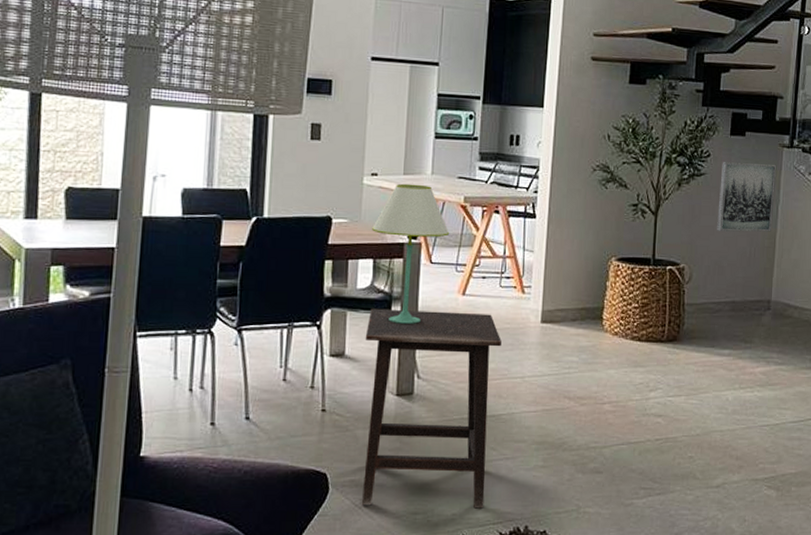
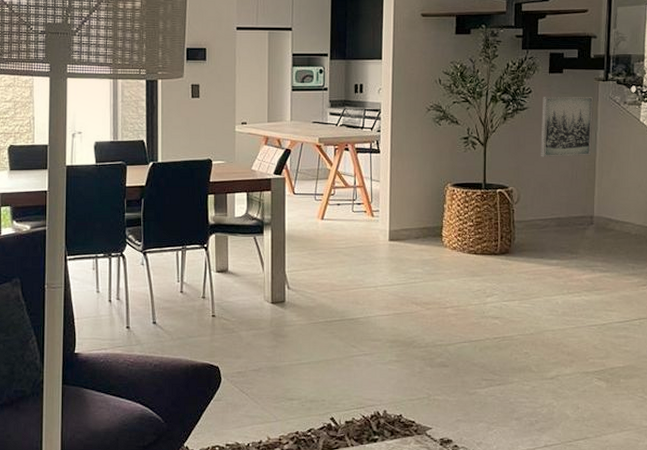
side table: present [361,308,501,509] -> none [243,232,356,396]
table lamp: present [372,183,450,324] -> none [245,129,308,244]

